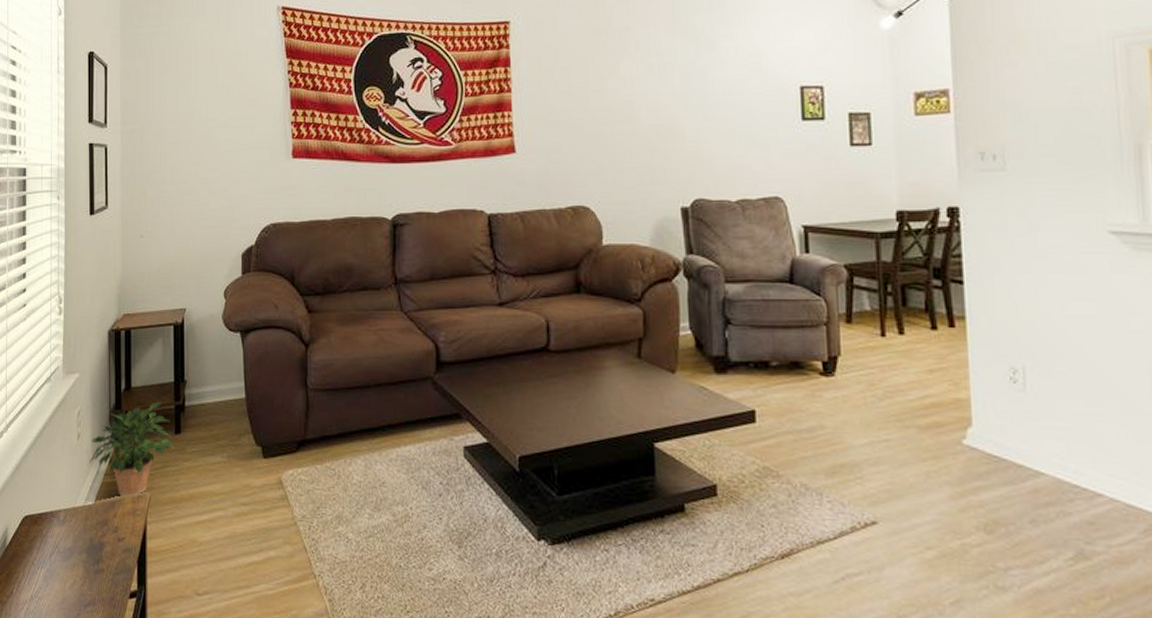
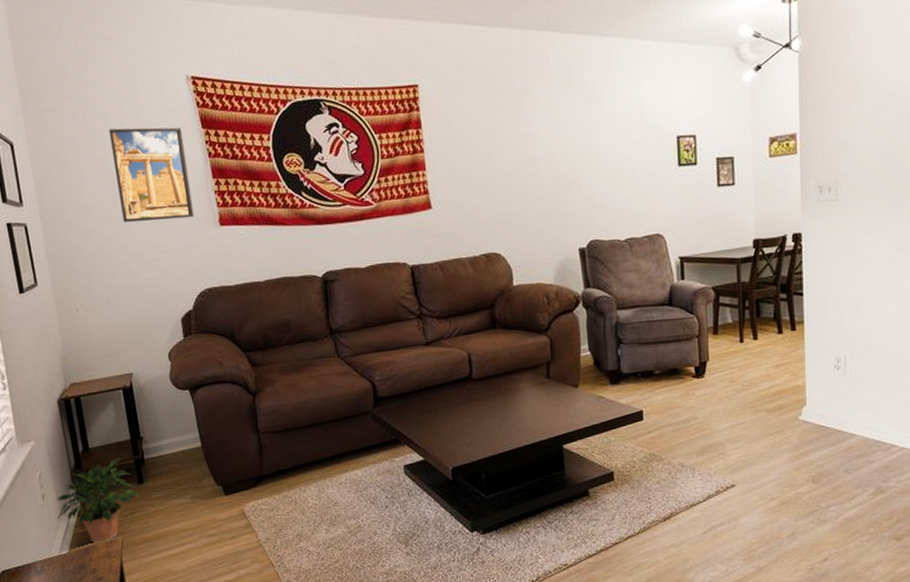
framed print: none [197,55,268,149] -> present [109,127,194,222]

